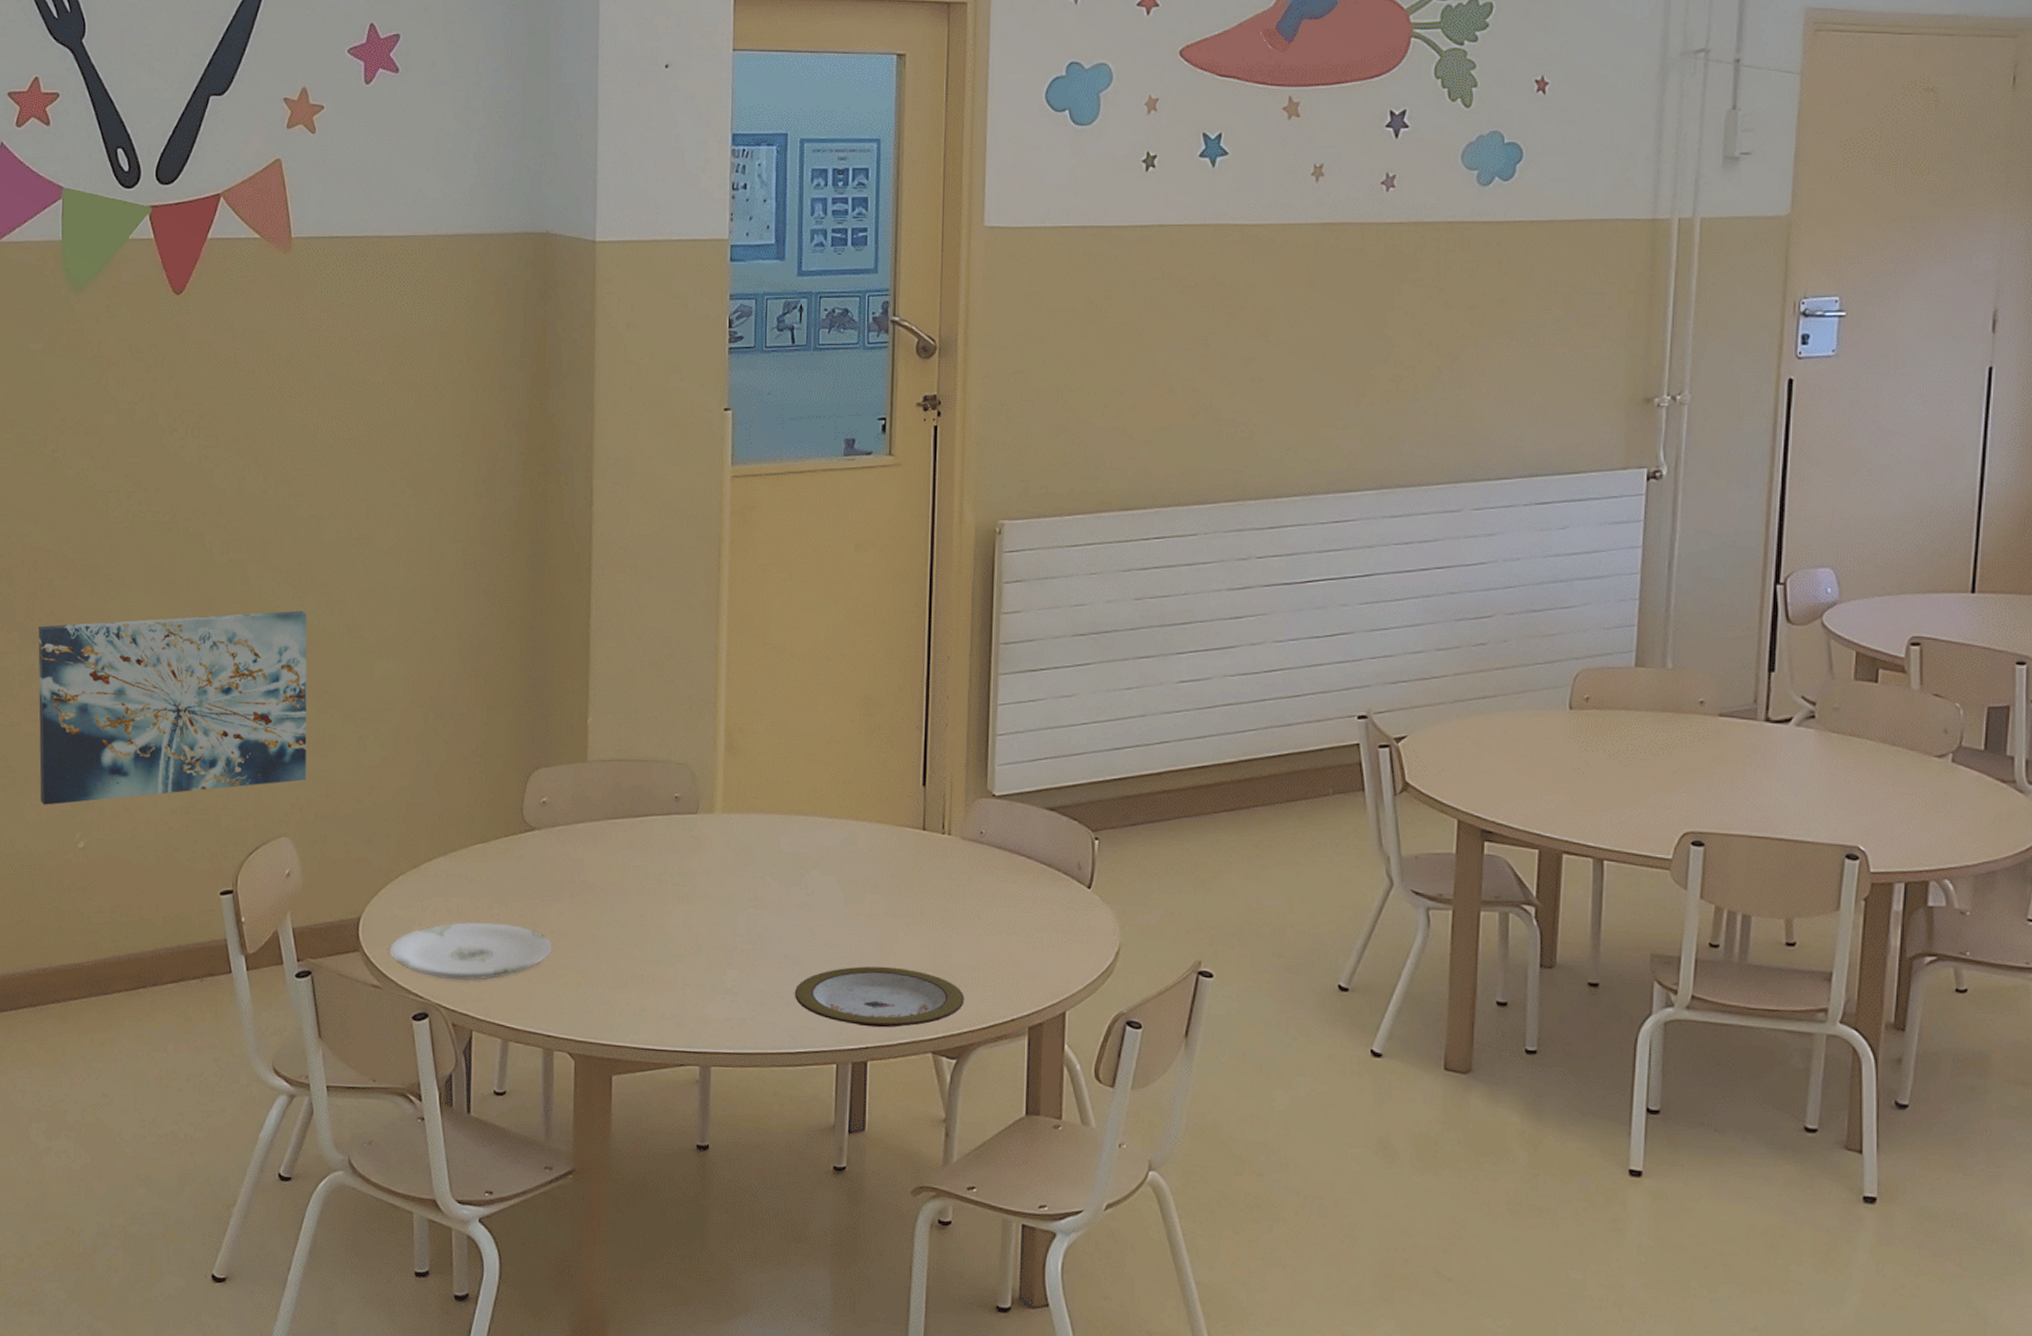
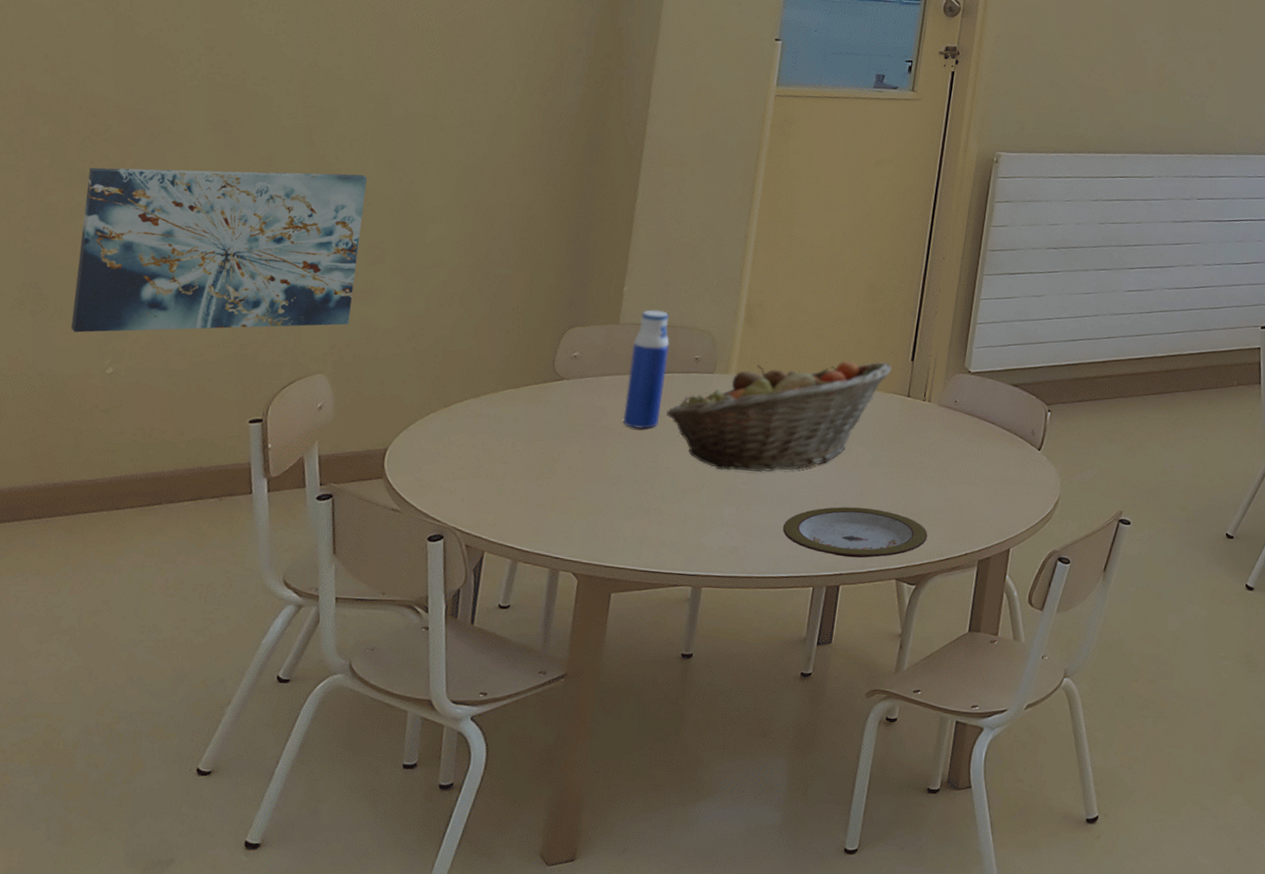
plate: present [389,922,553,980] -> none [412,457,569,508]
water bottle: none [603,743,645,883] -> present [623,310,670,429]
fruit basket: none [650,789,901,928] -> present [666,361,892,472]

